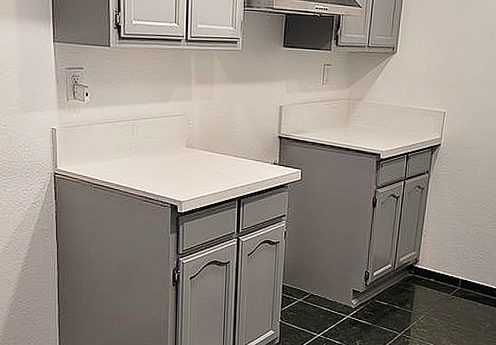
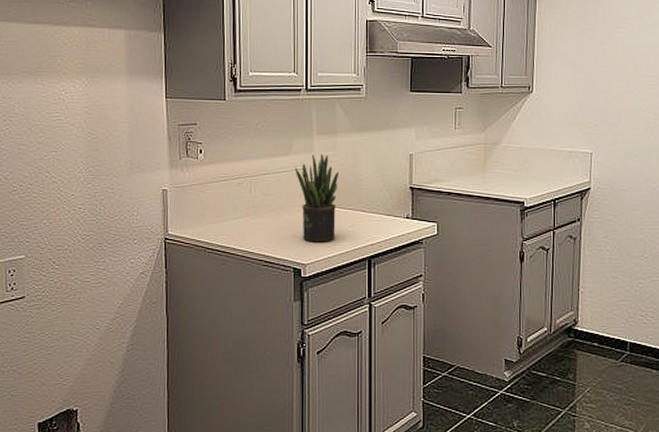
potted plant: none [173,101,215,183] -> present [294,153,339,242]

